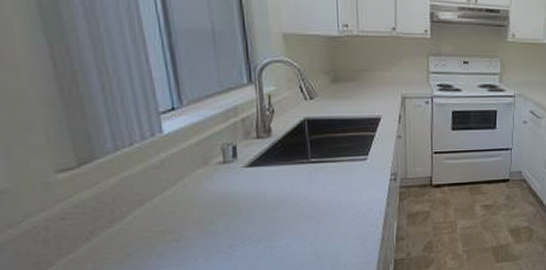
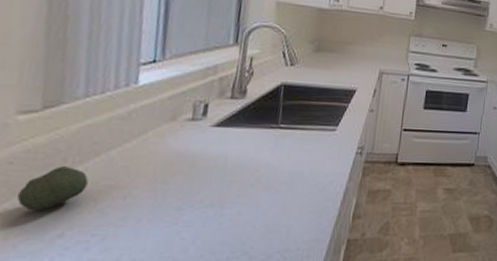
fruit: none [78,217,140,260] -> present [16,166,88,211]

